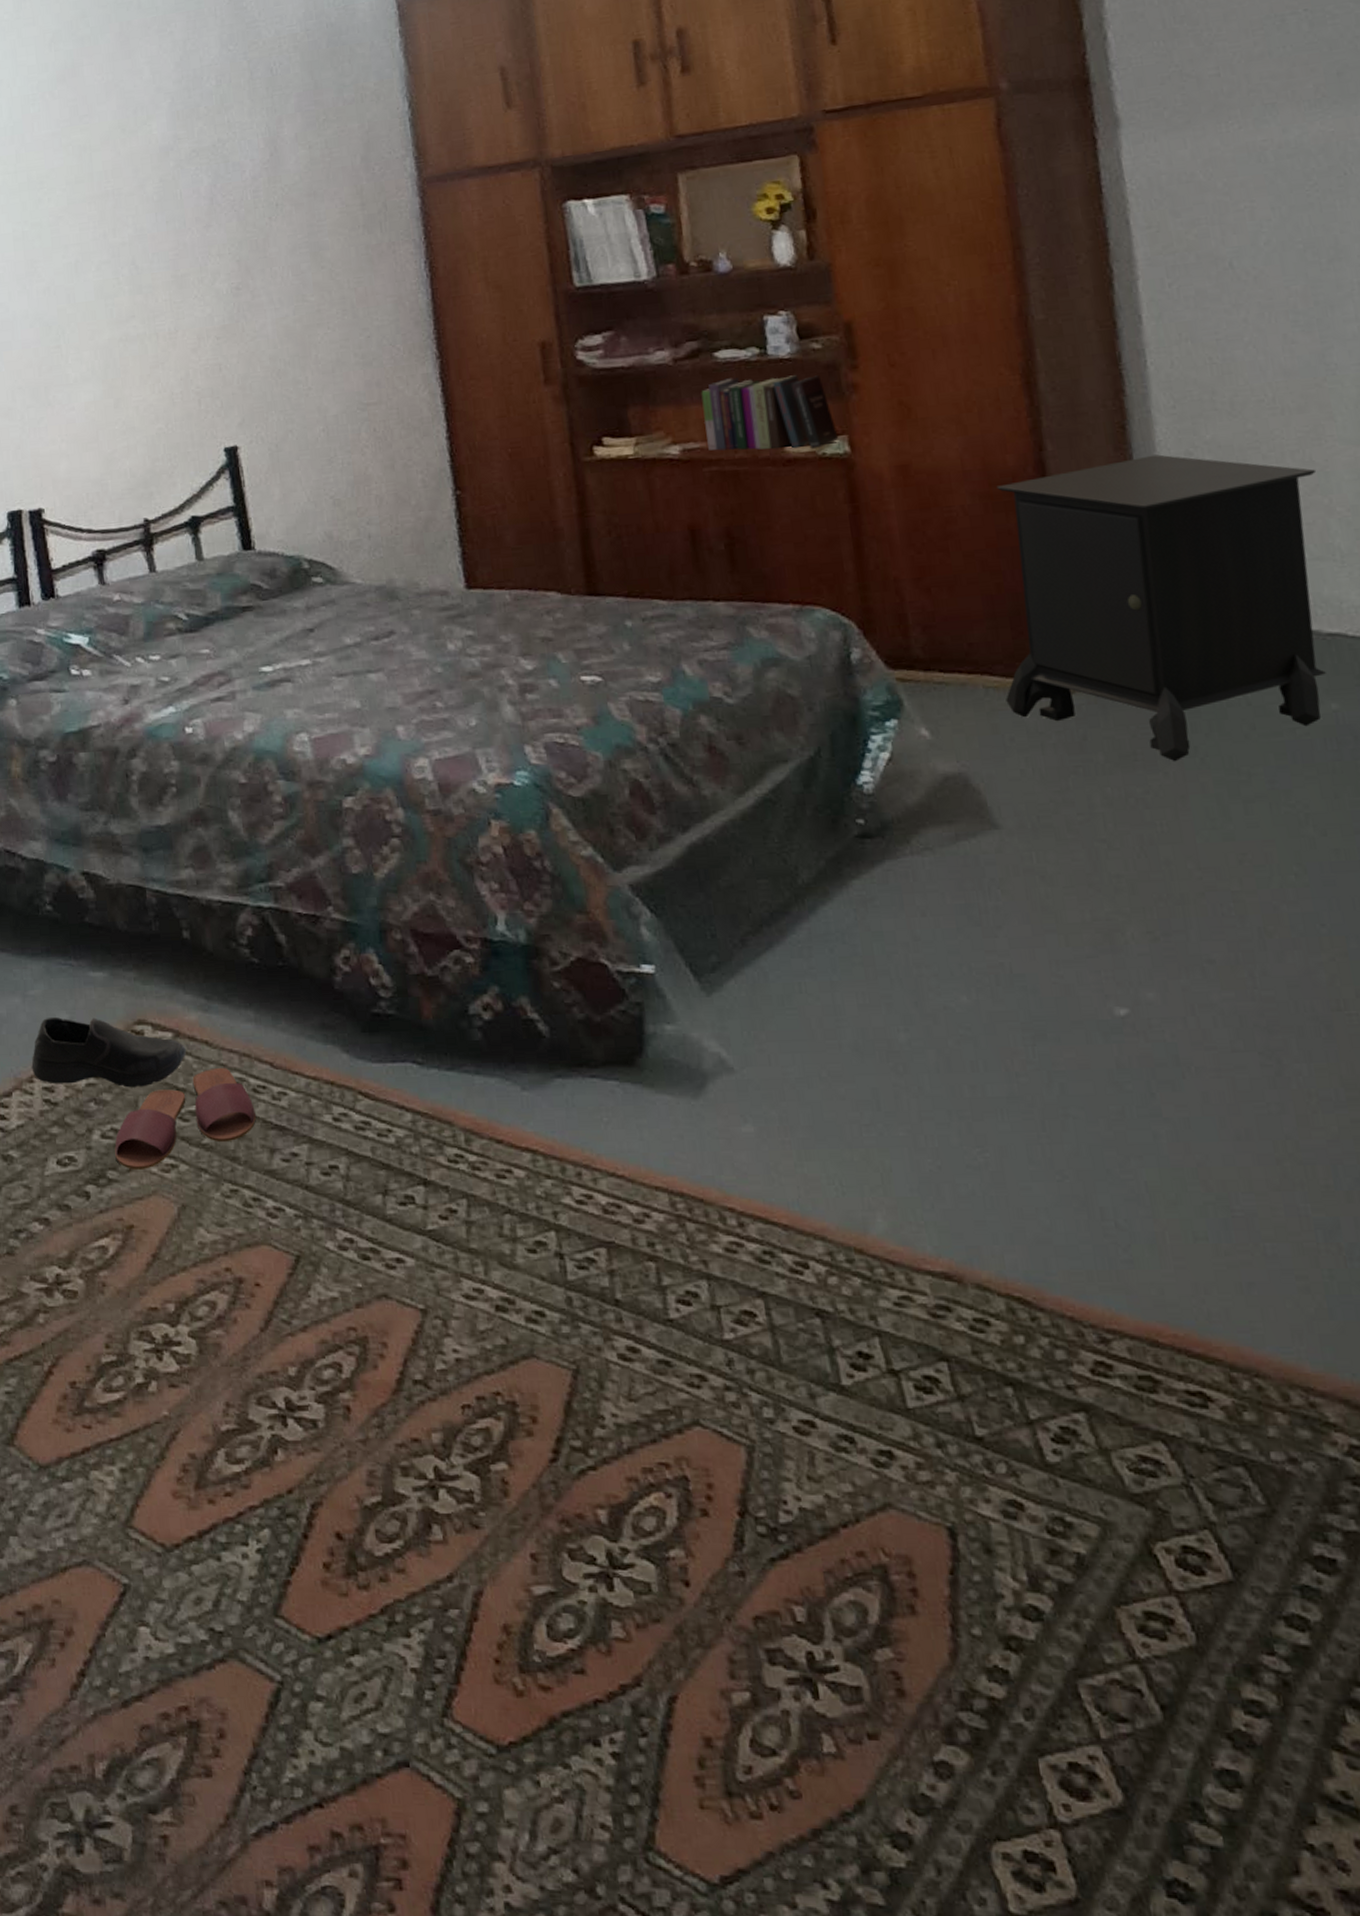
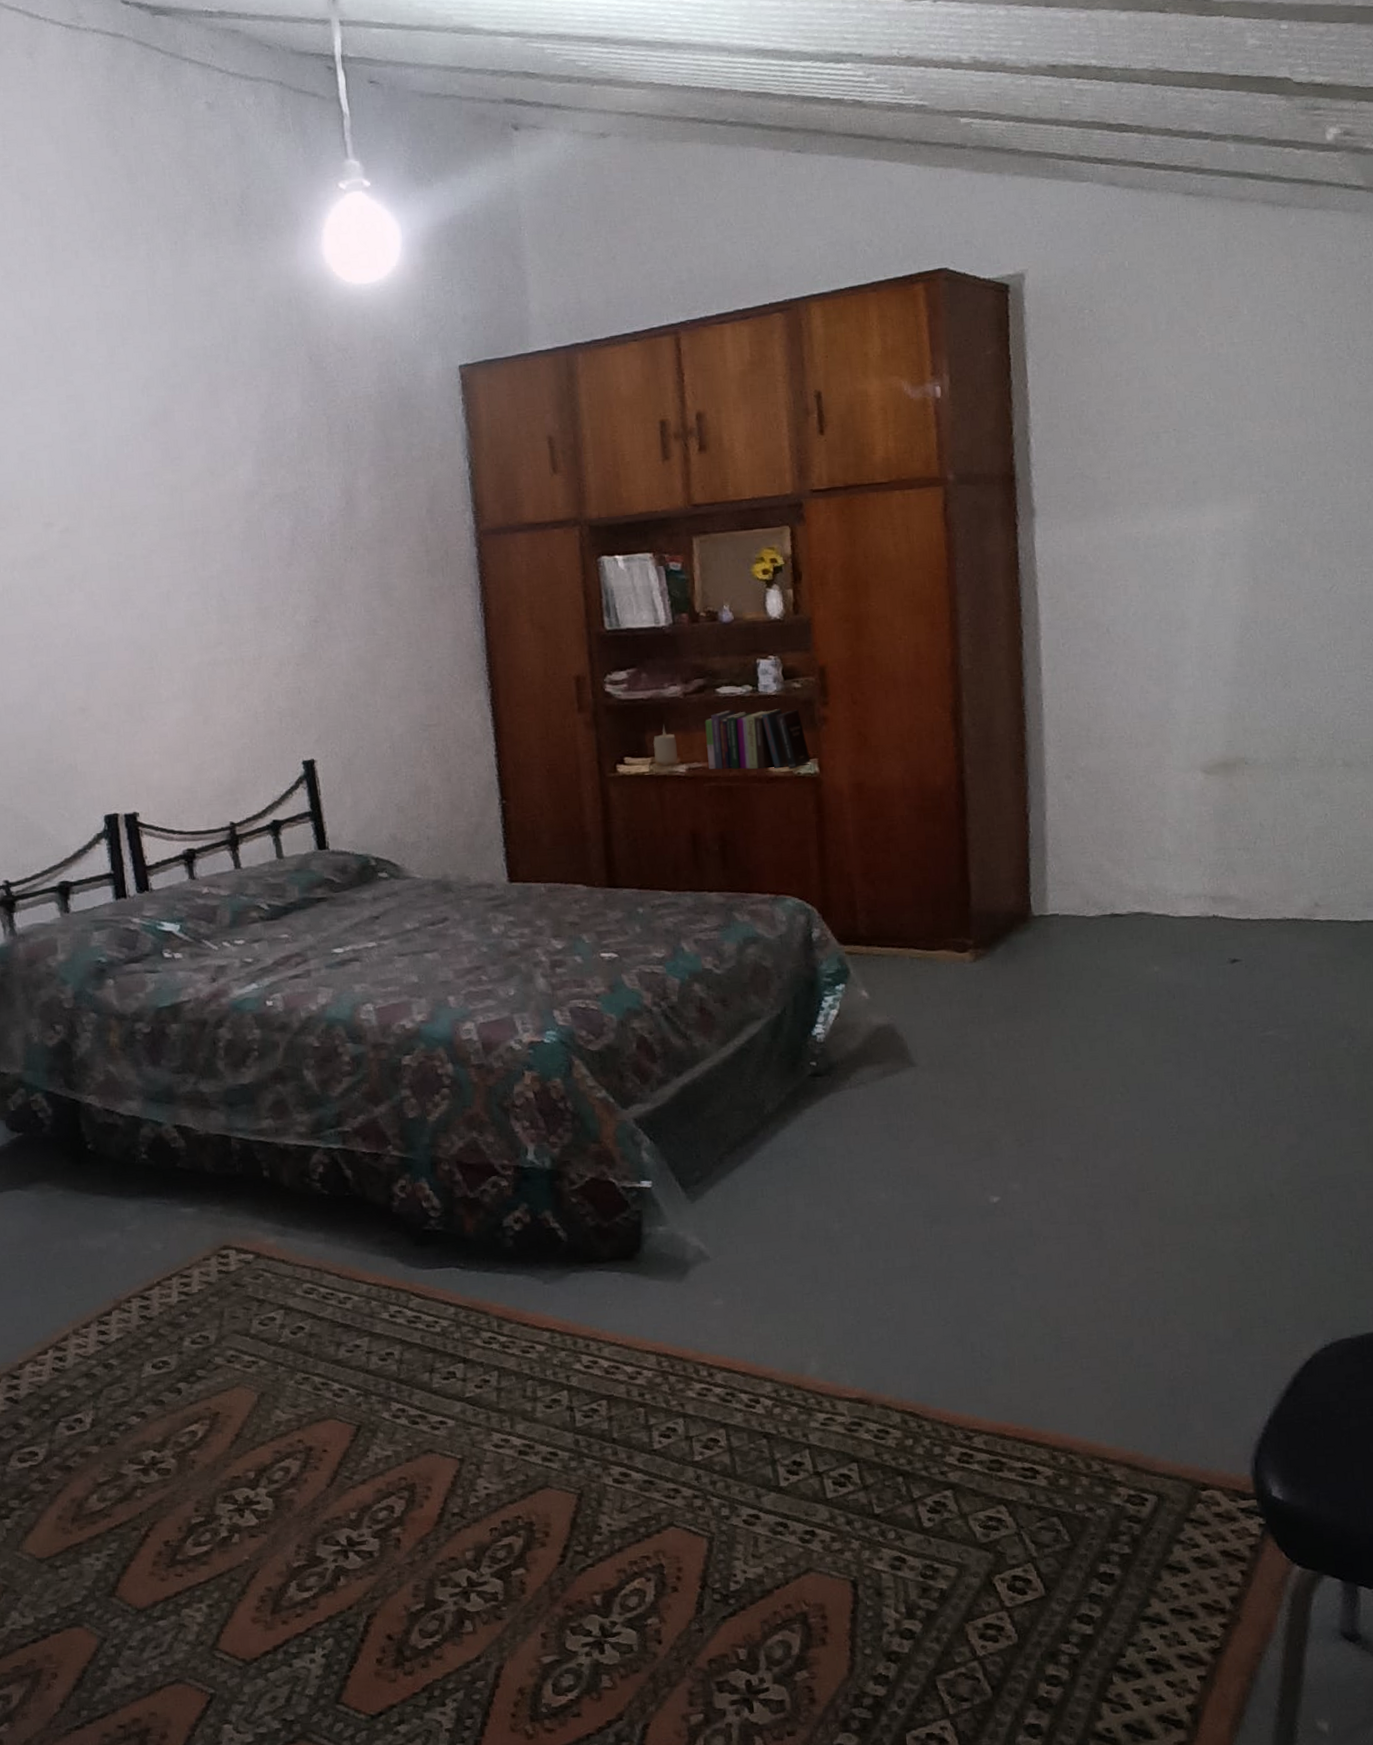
shoe: present [31,1017,187,1088] -> none [129,1246,266,1303]
slippers: present [115,1067,256,1170] -> none [203,1280,325,1368]
candle: none [638,396,669,449] -> present [653,724,678,767]
nightstand: present [996,454,1326,762] -> none [925,777,1157,1013]

